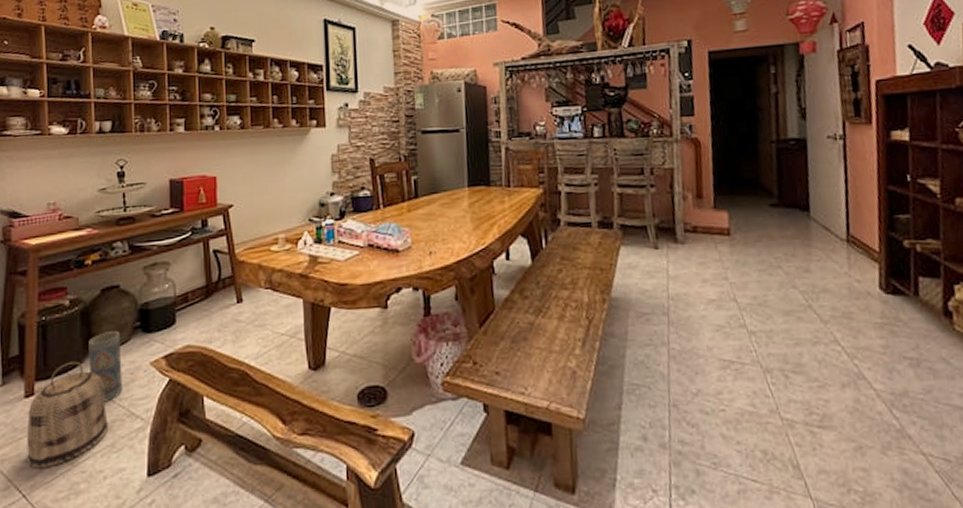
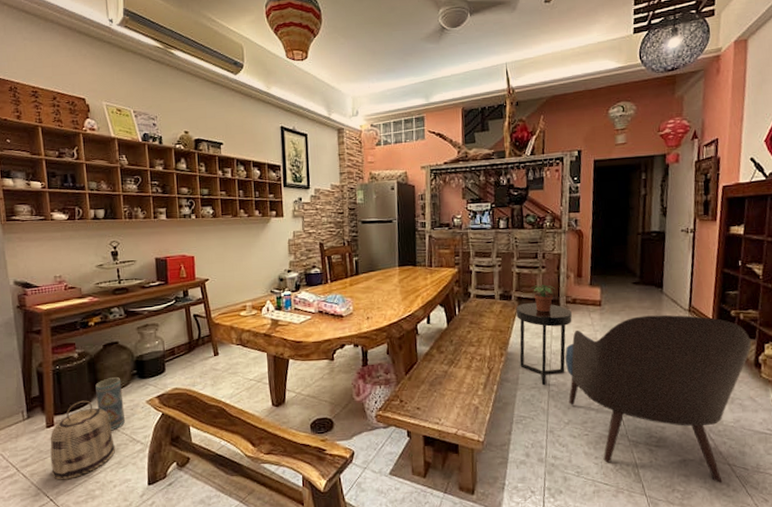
side table: none [619,232,694,343] -> present [516,303,572,386]
potted plant: none [637,208,669,245] -> present [531,285,556,313]
armchair: none [687,246,937,481] -> present [565,315,751,483]

